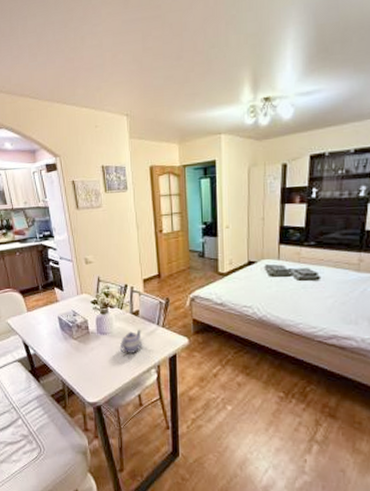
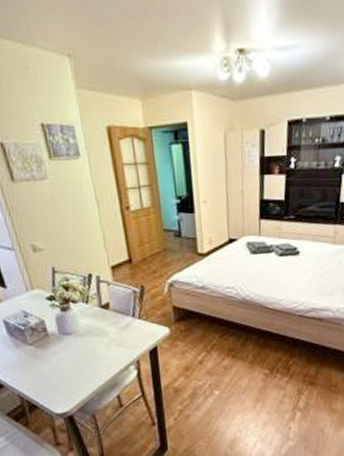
teapot: present [119,329,142,353] -> none [89,324,116,353]

